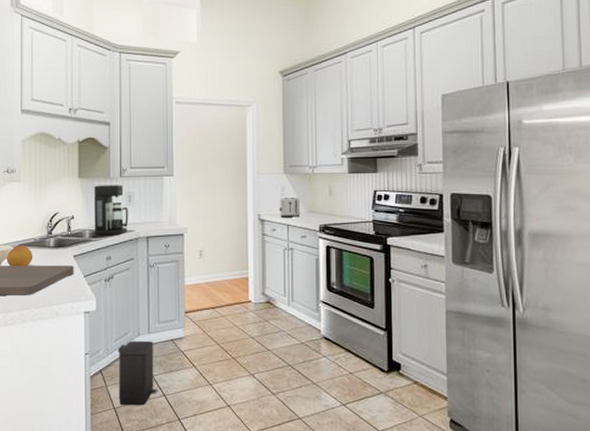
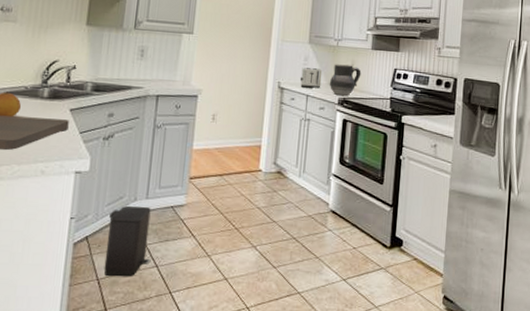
coffee maker: present [93,185,129,235] -> none [98,35,140,91]
ceramic jug: none [308,191,340,222] -> present [329,64,362,96]

